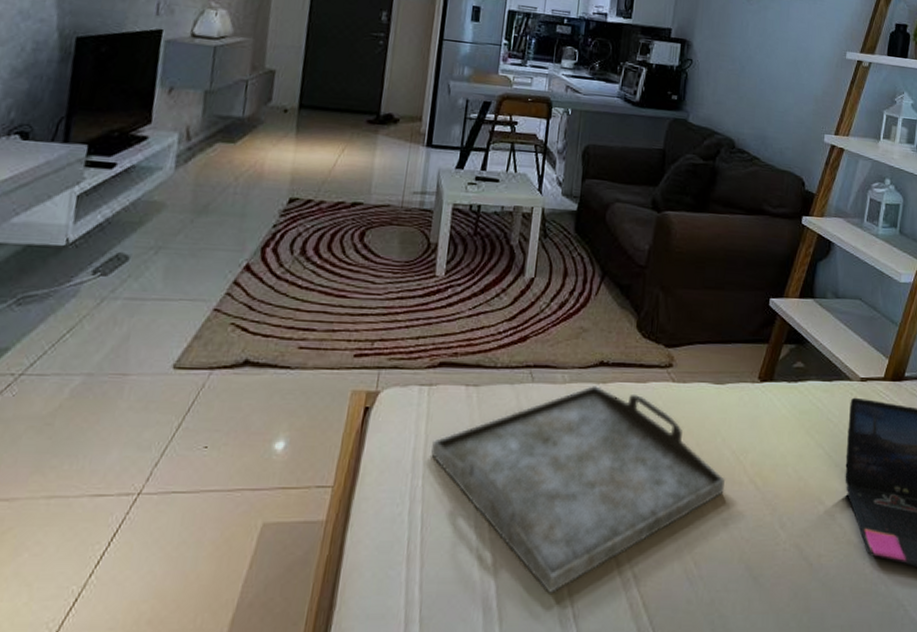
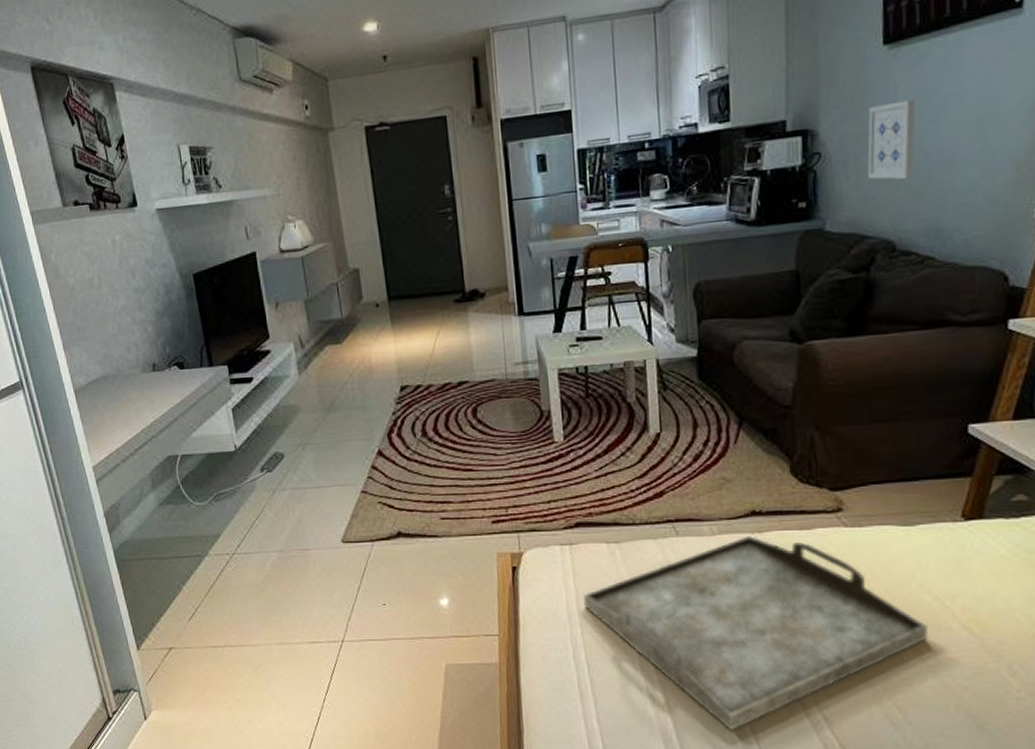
wall art: none [723,33,759,95] -> present [867,99,916,180]

